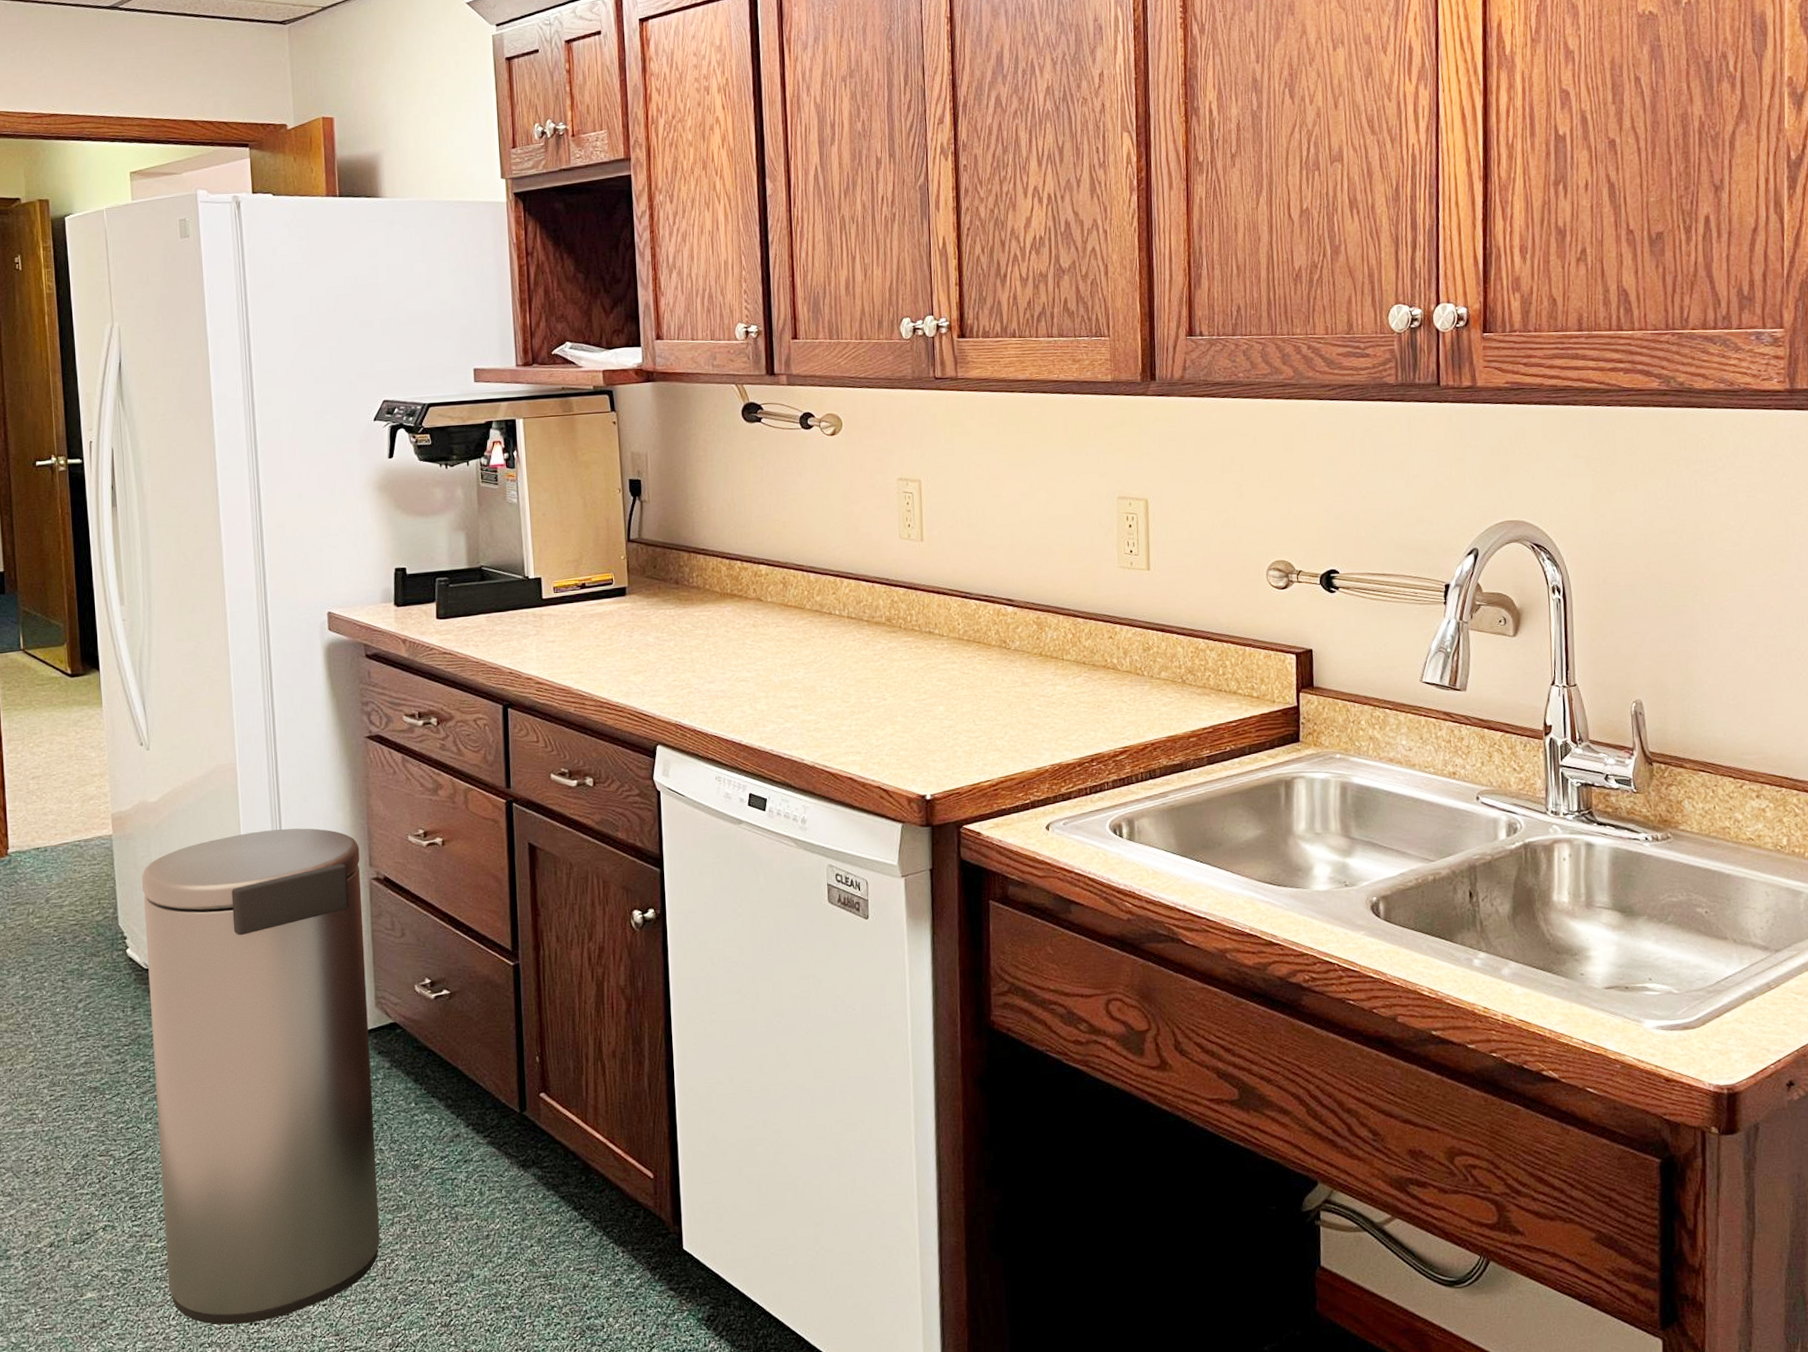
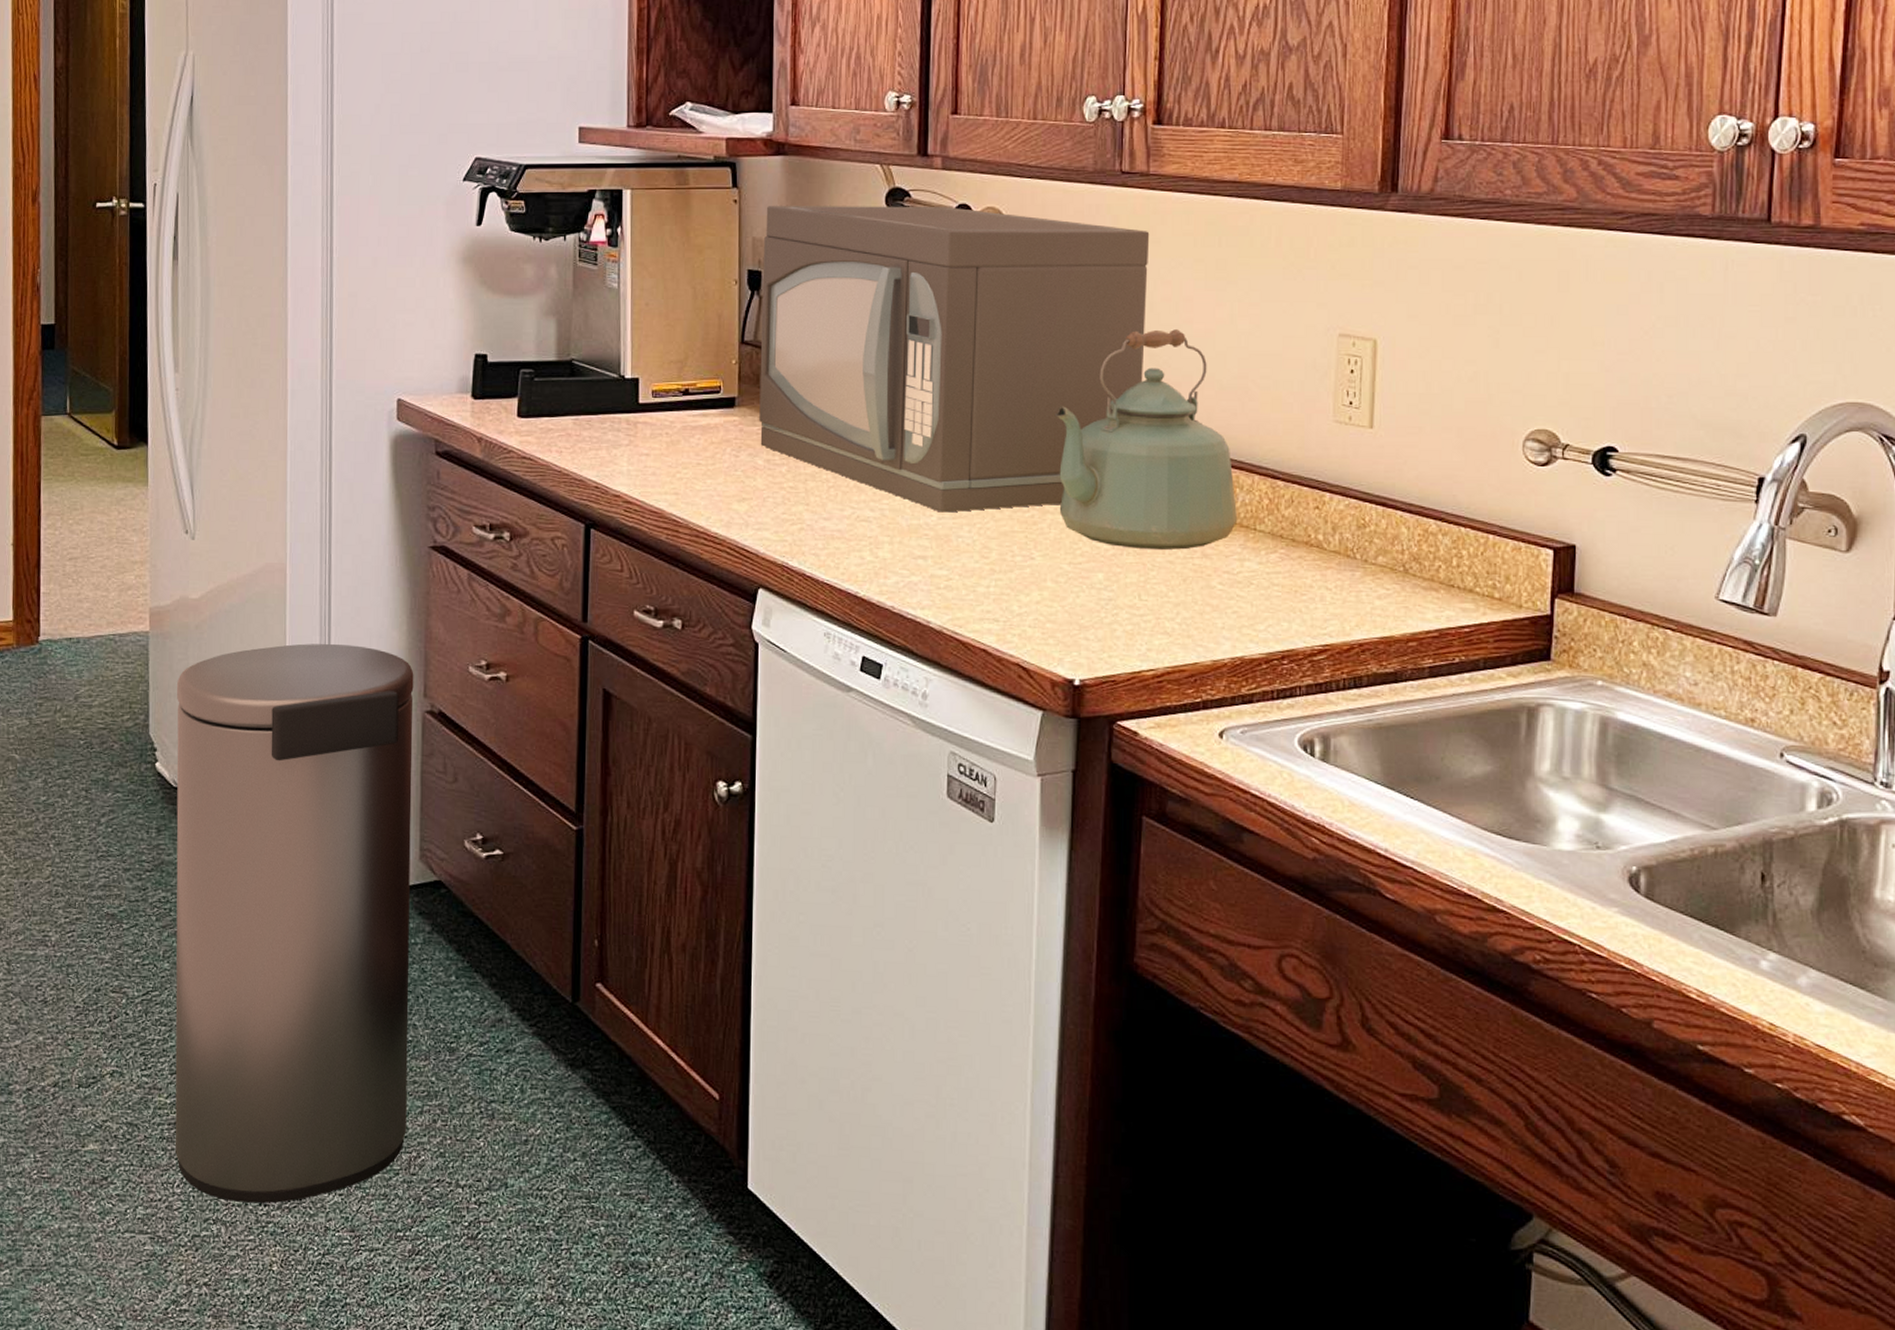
microwave: none [641,416,965,668] -> present [759,206,1150,513]
kettle: none [894,503,1049,684] -> present [1054,329,1238,550]

